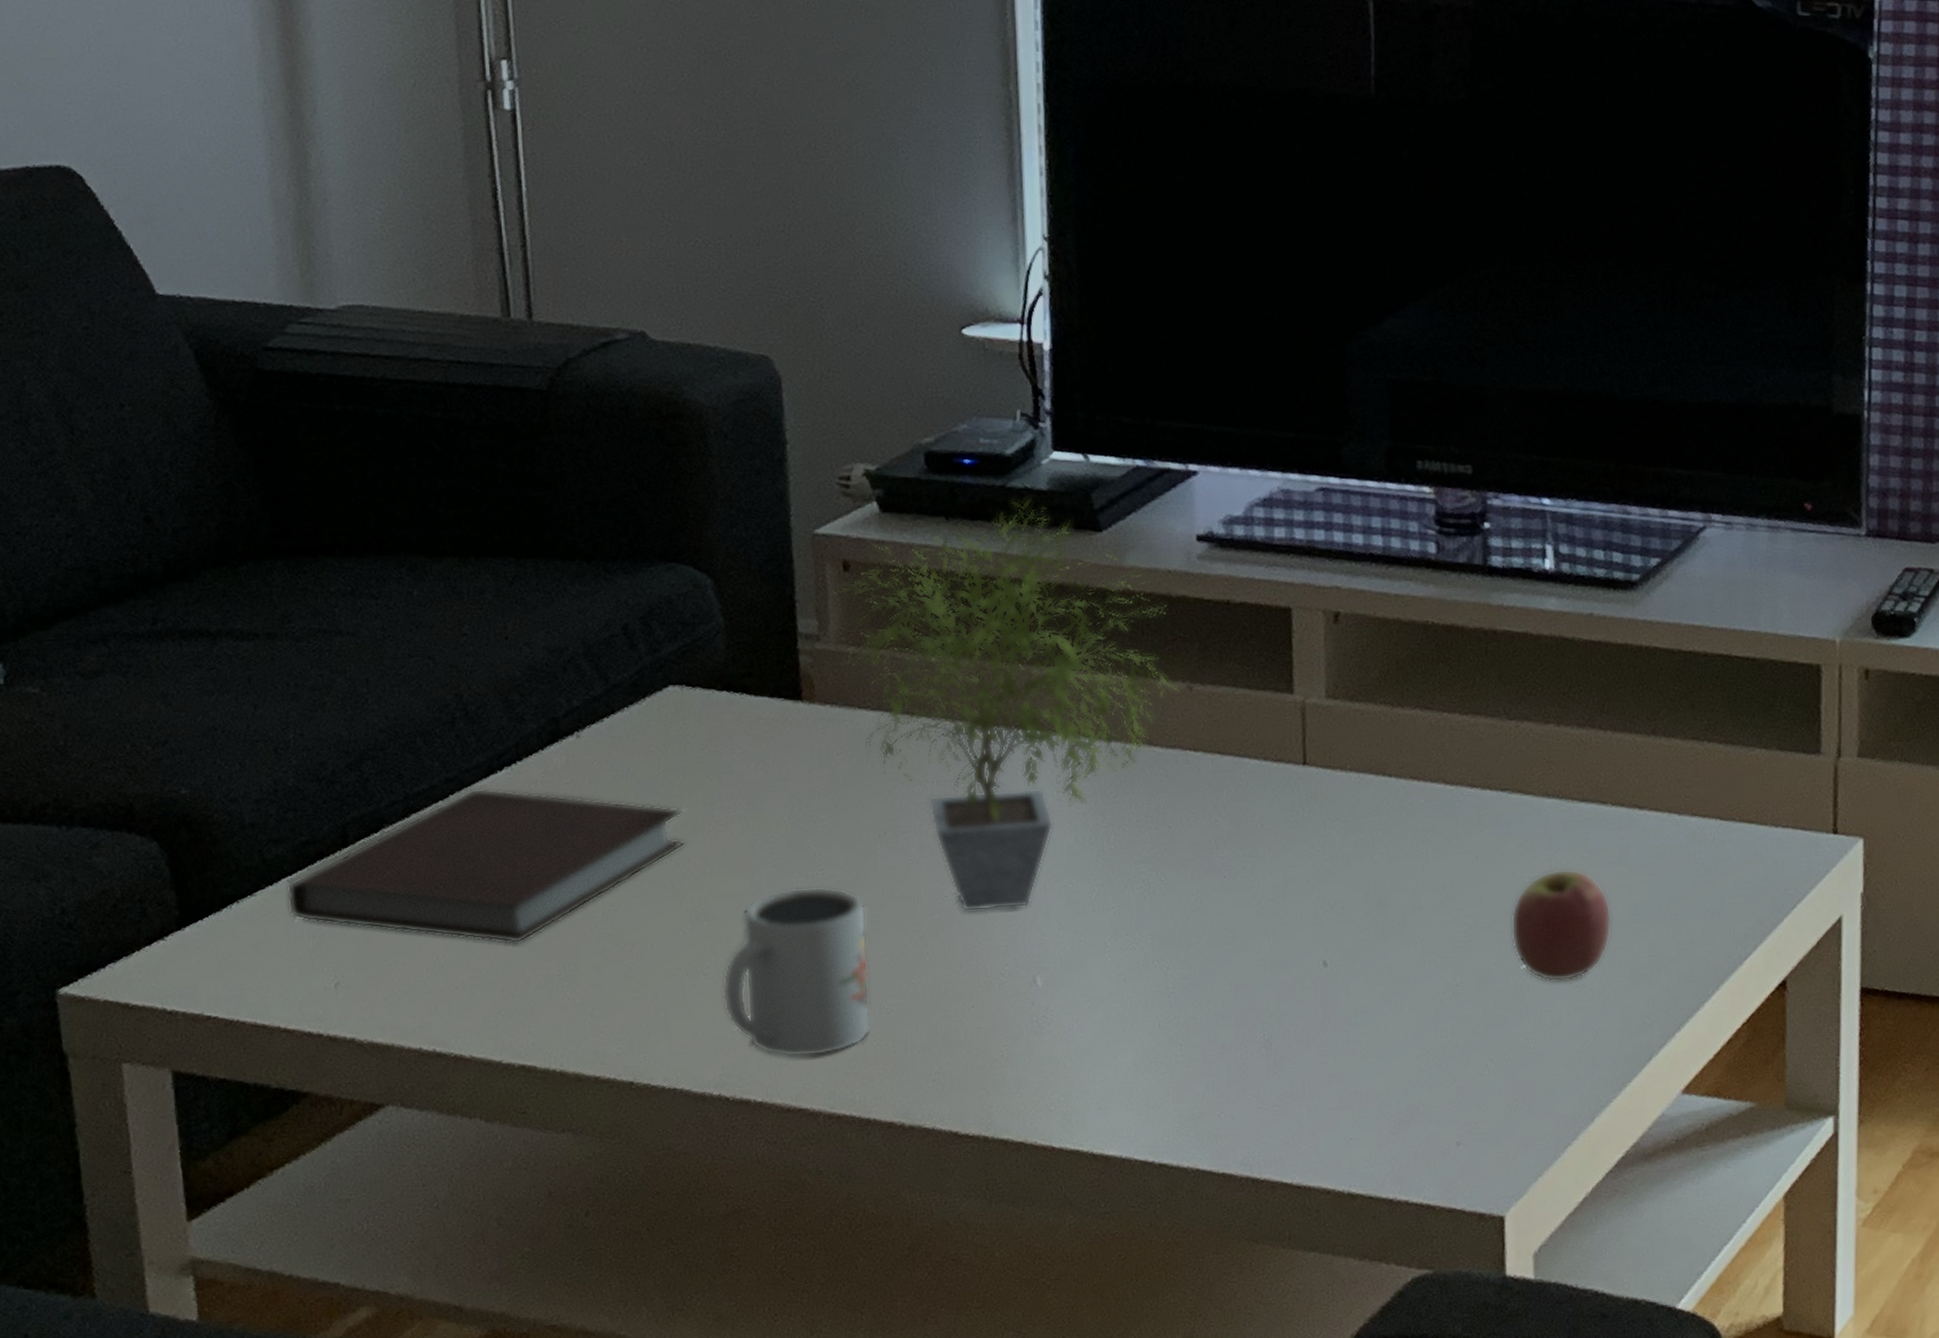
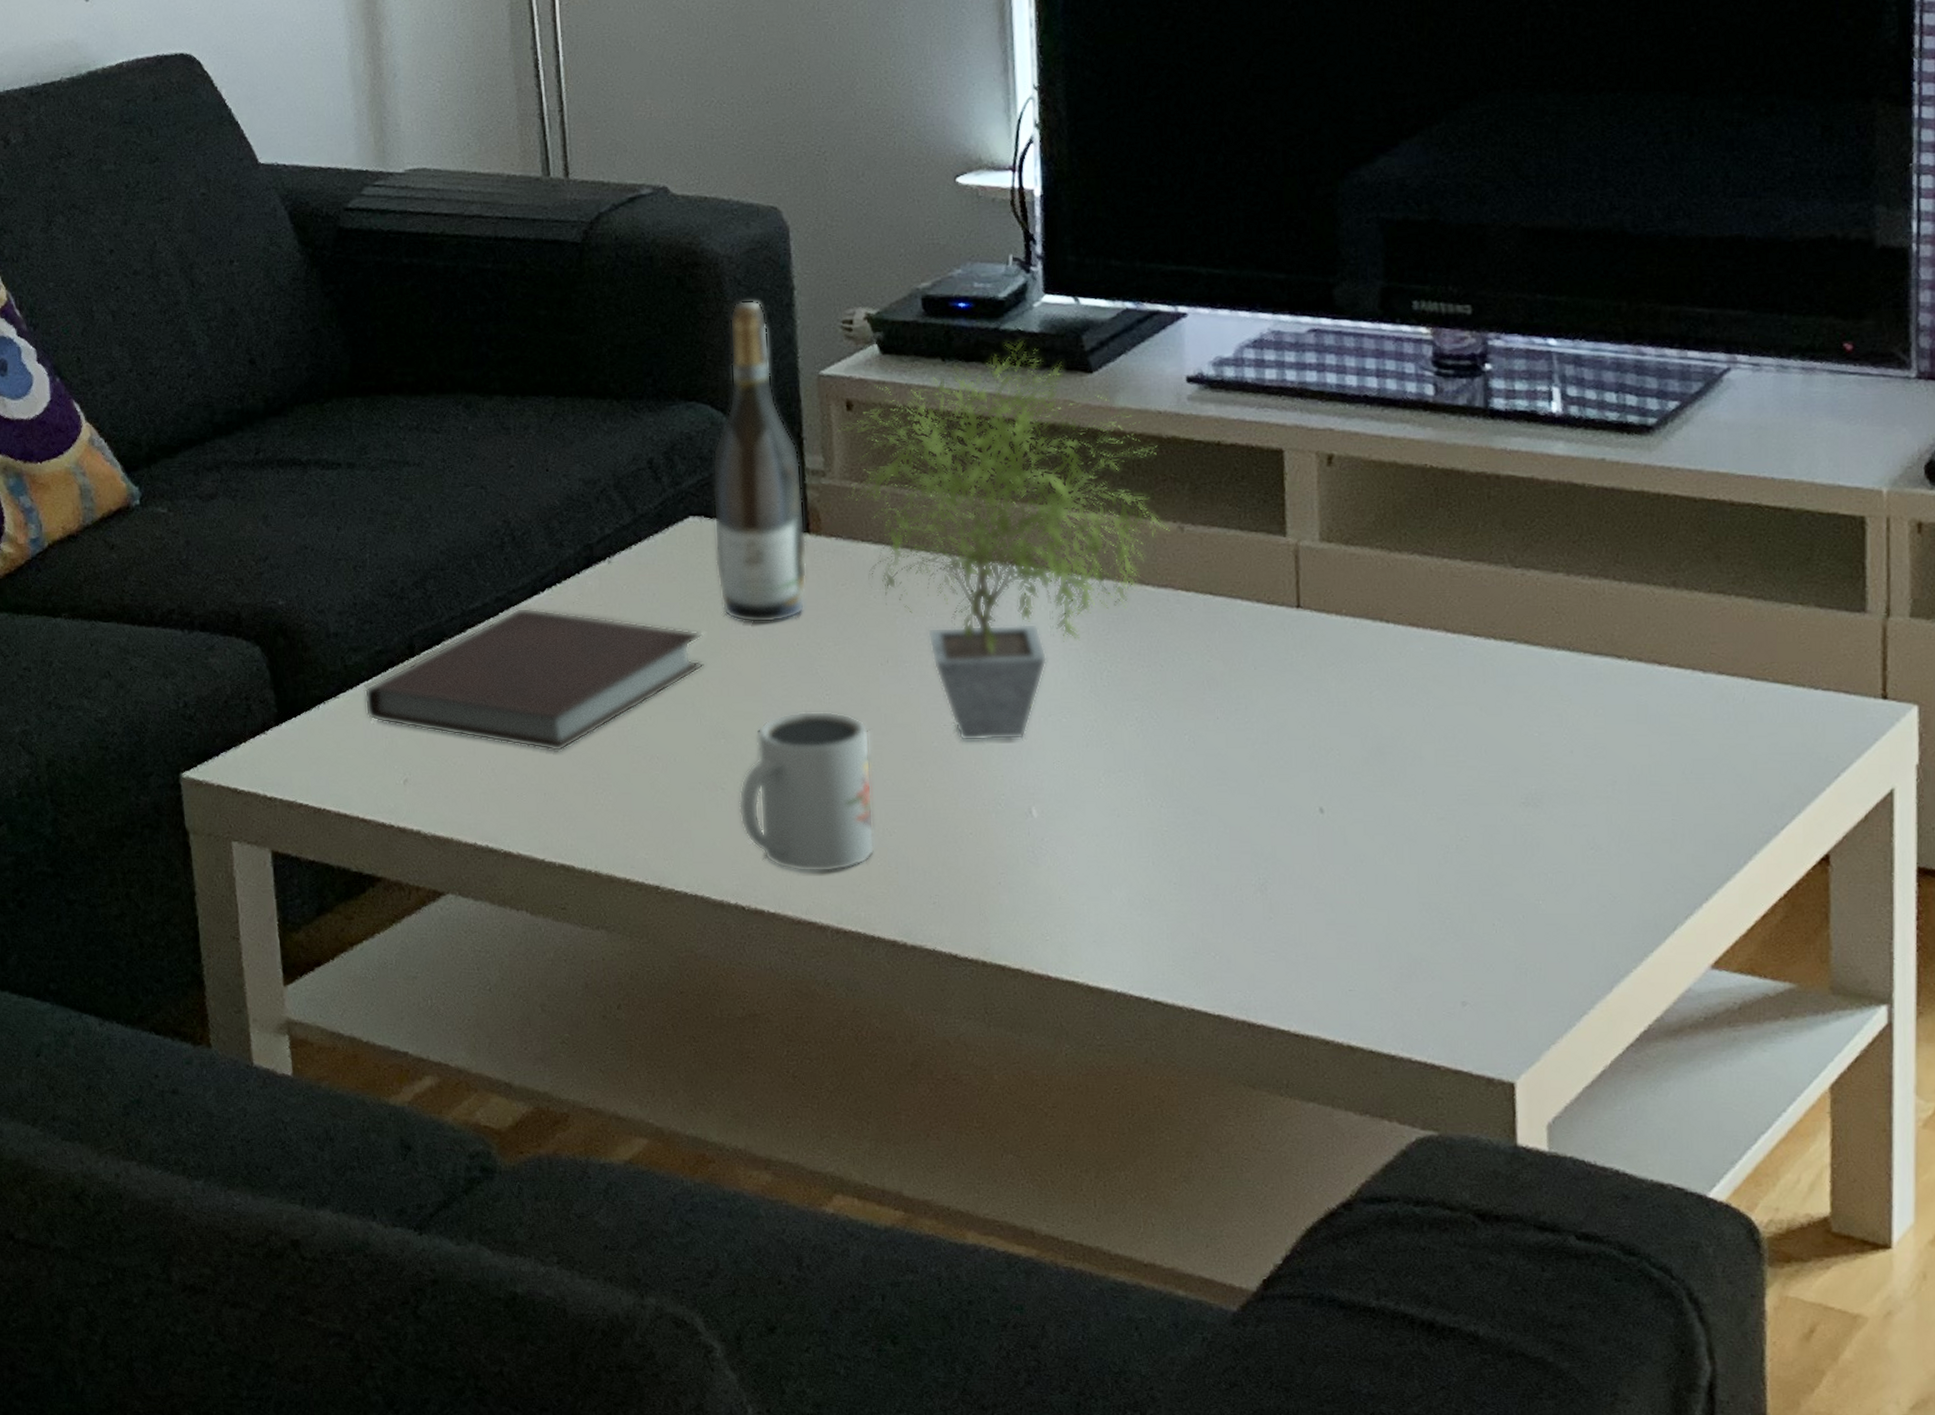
wine bottle: none [695,454,800,798] -> present [712,300,808,623]
apple: present [1511,869,1611,982] -> none [1519,725,1629,842]

